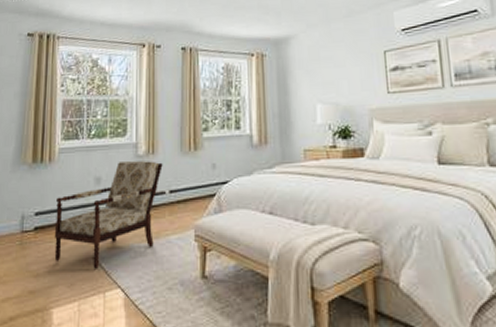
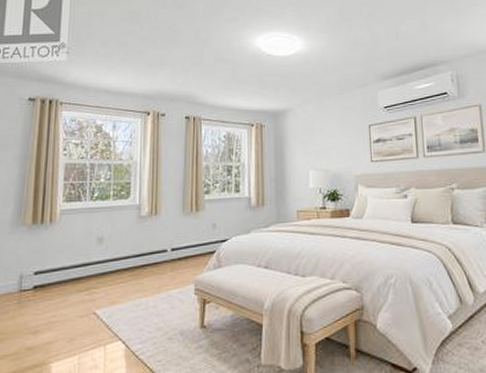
armchair: present [54,161,163,269] -> none [54,221,165,324]

